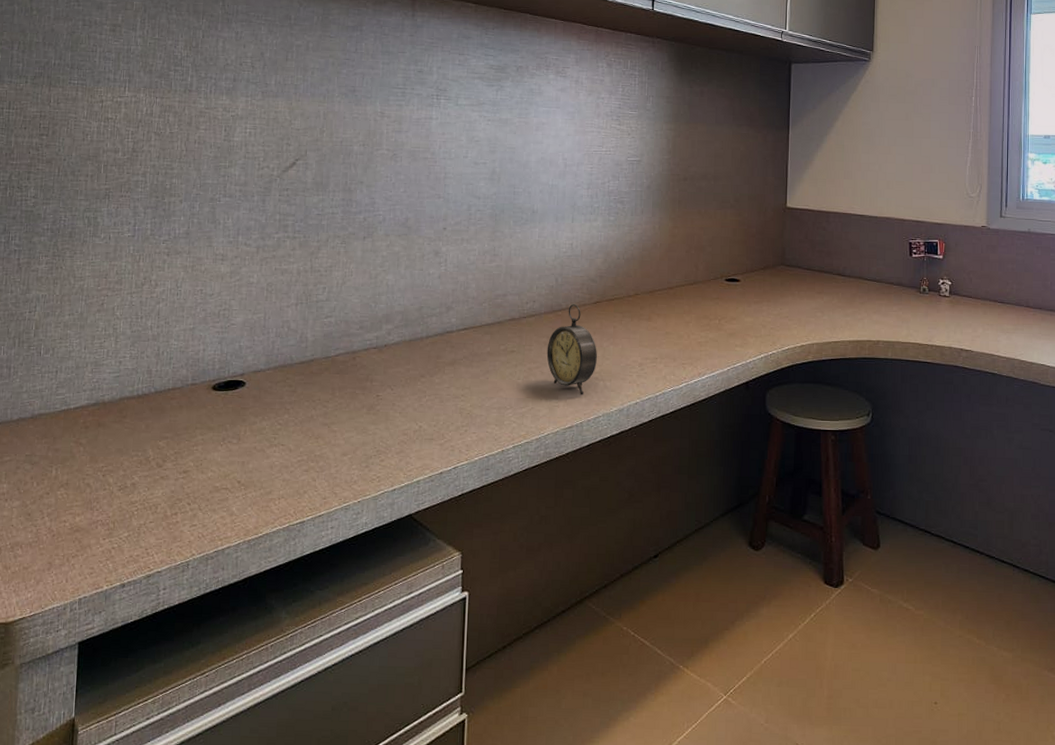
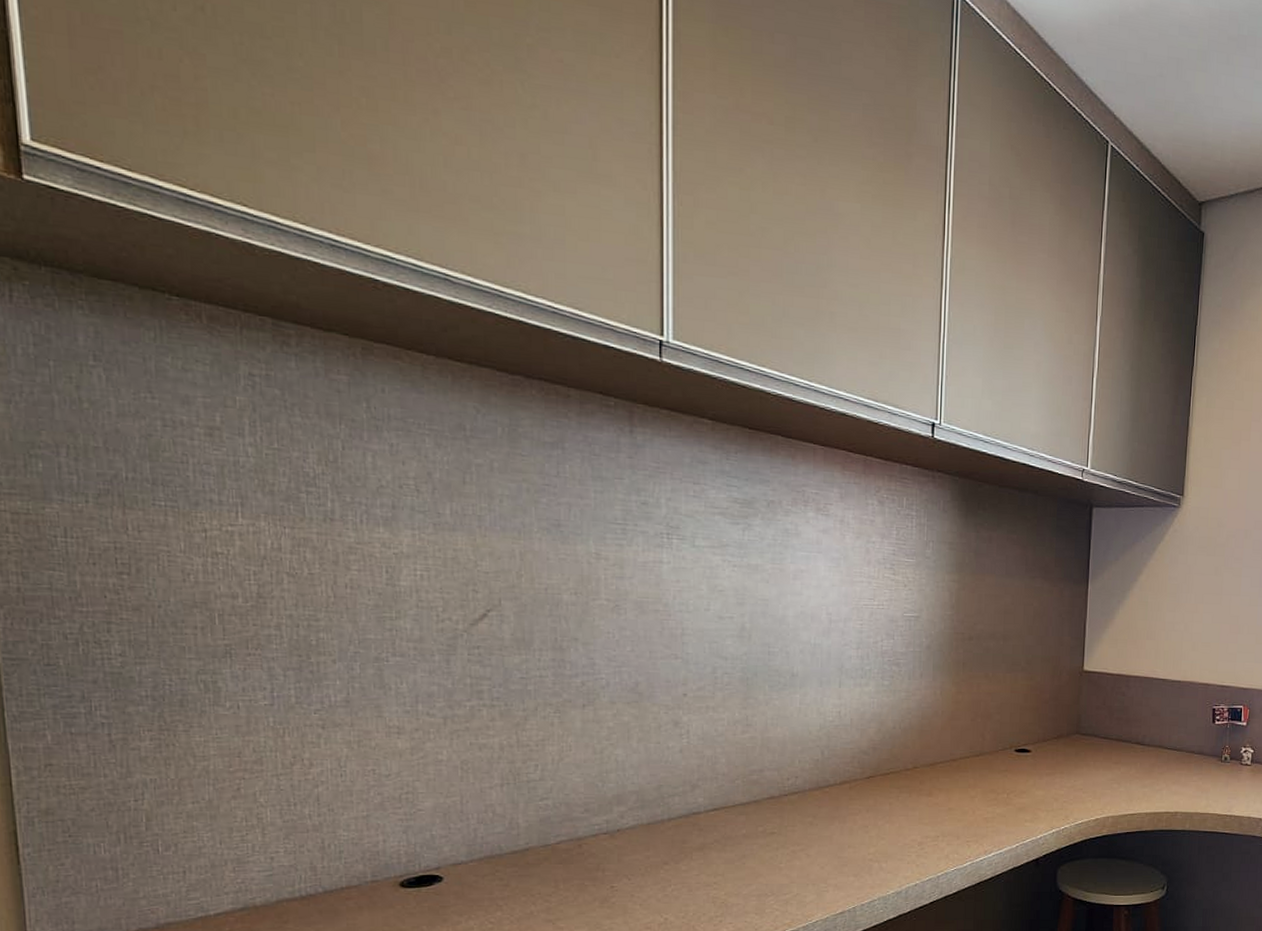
alarm clock: present [546,303,597,395] -> none [813,778,871,879]

